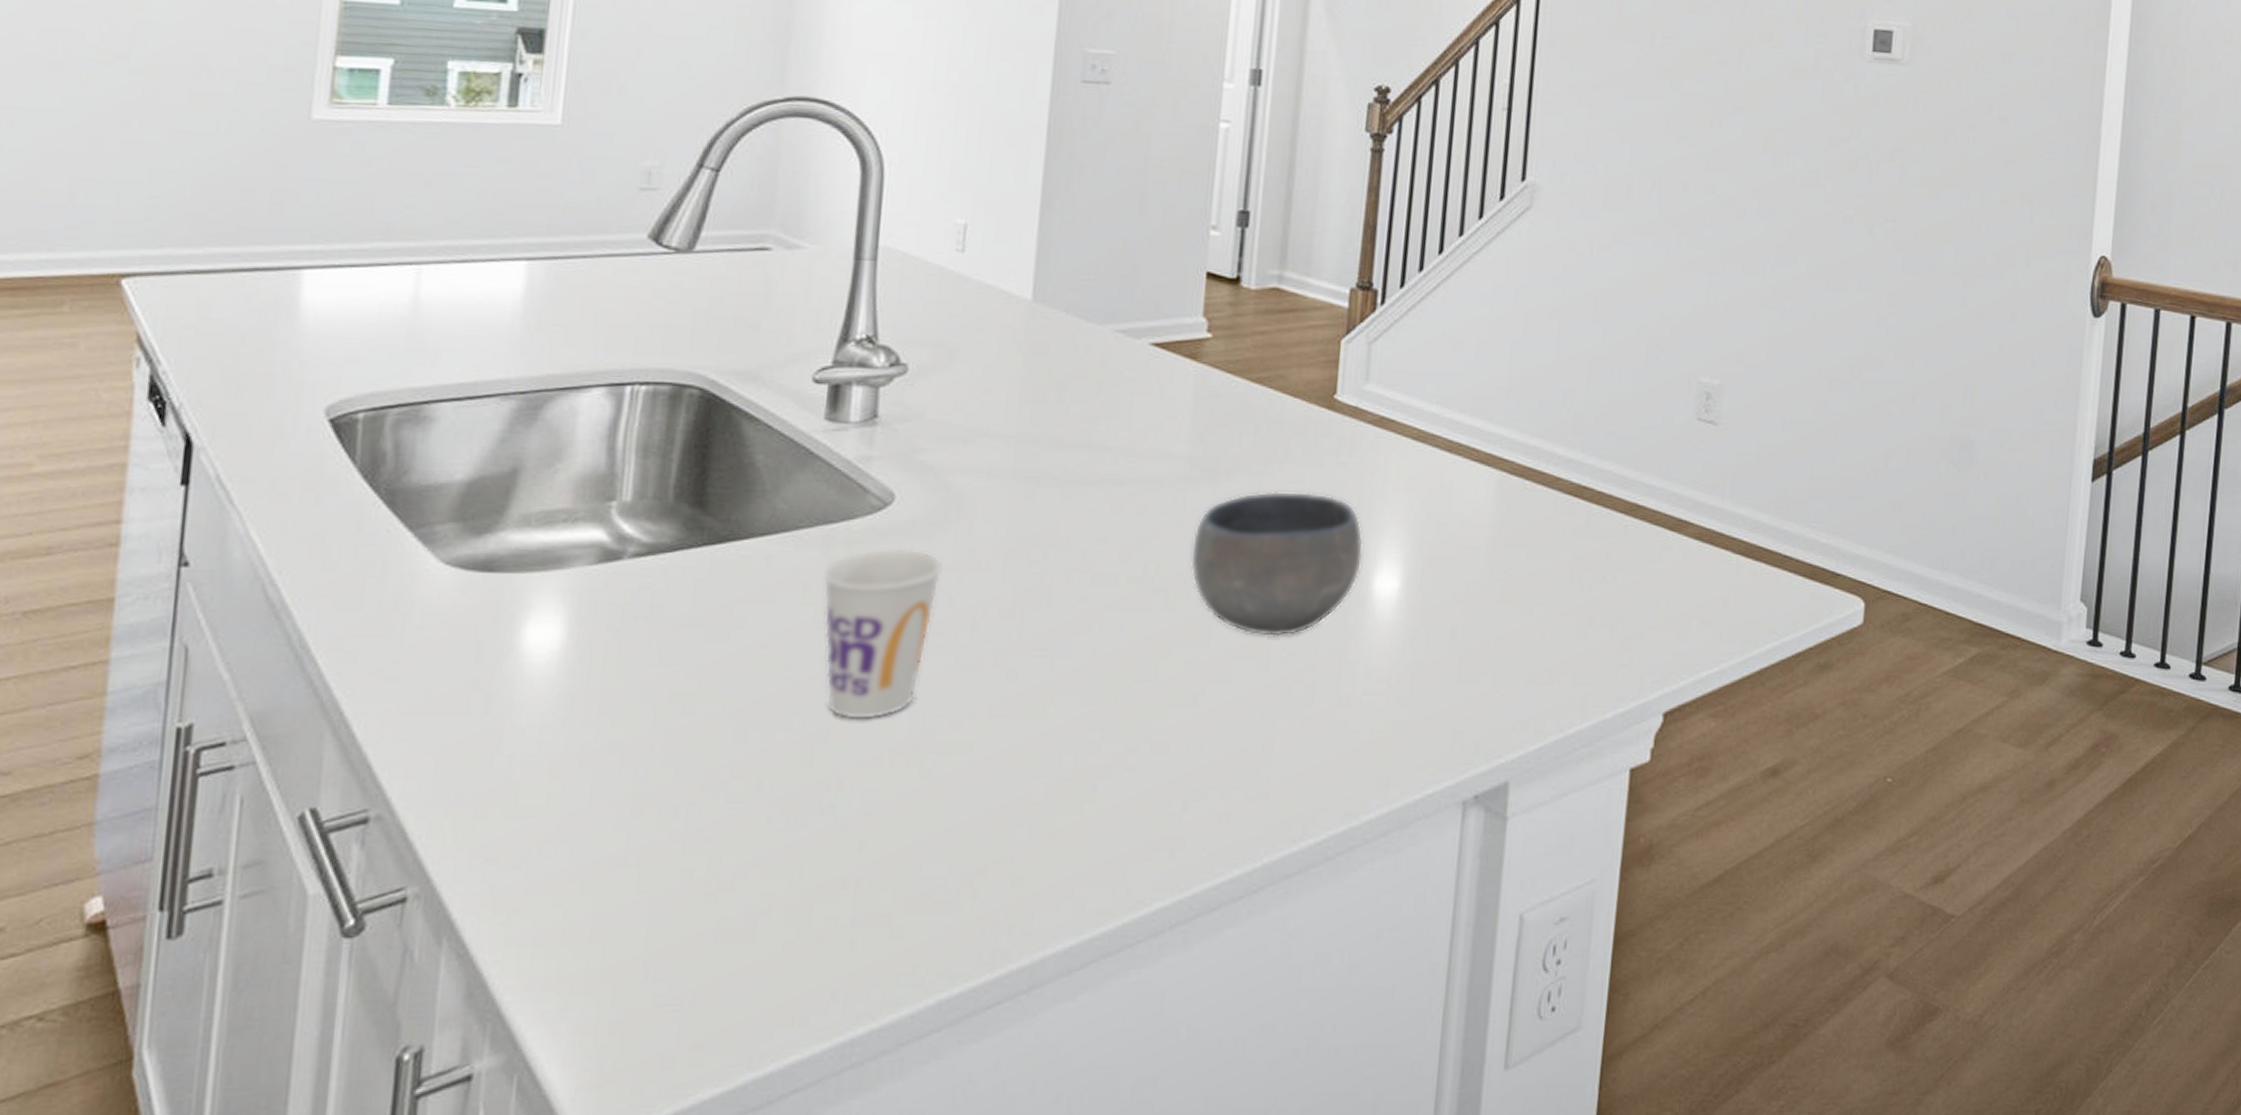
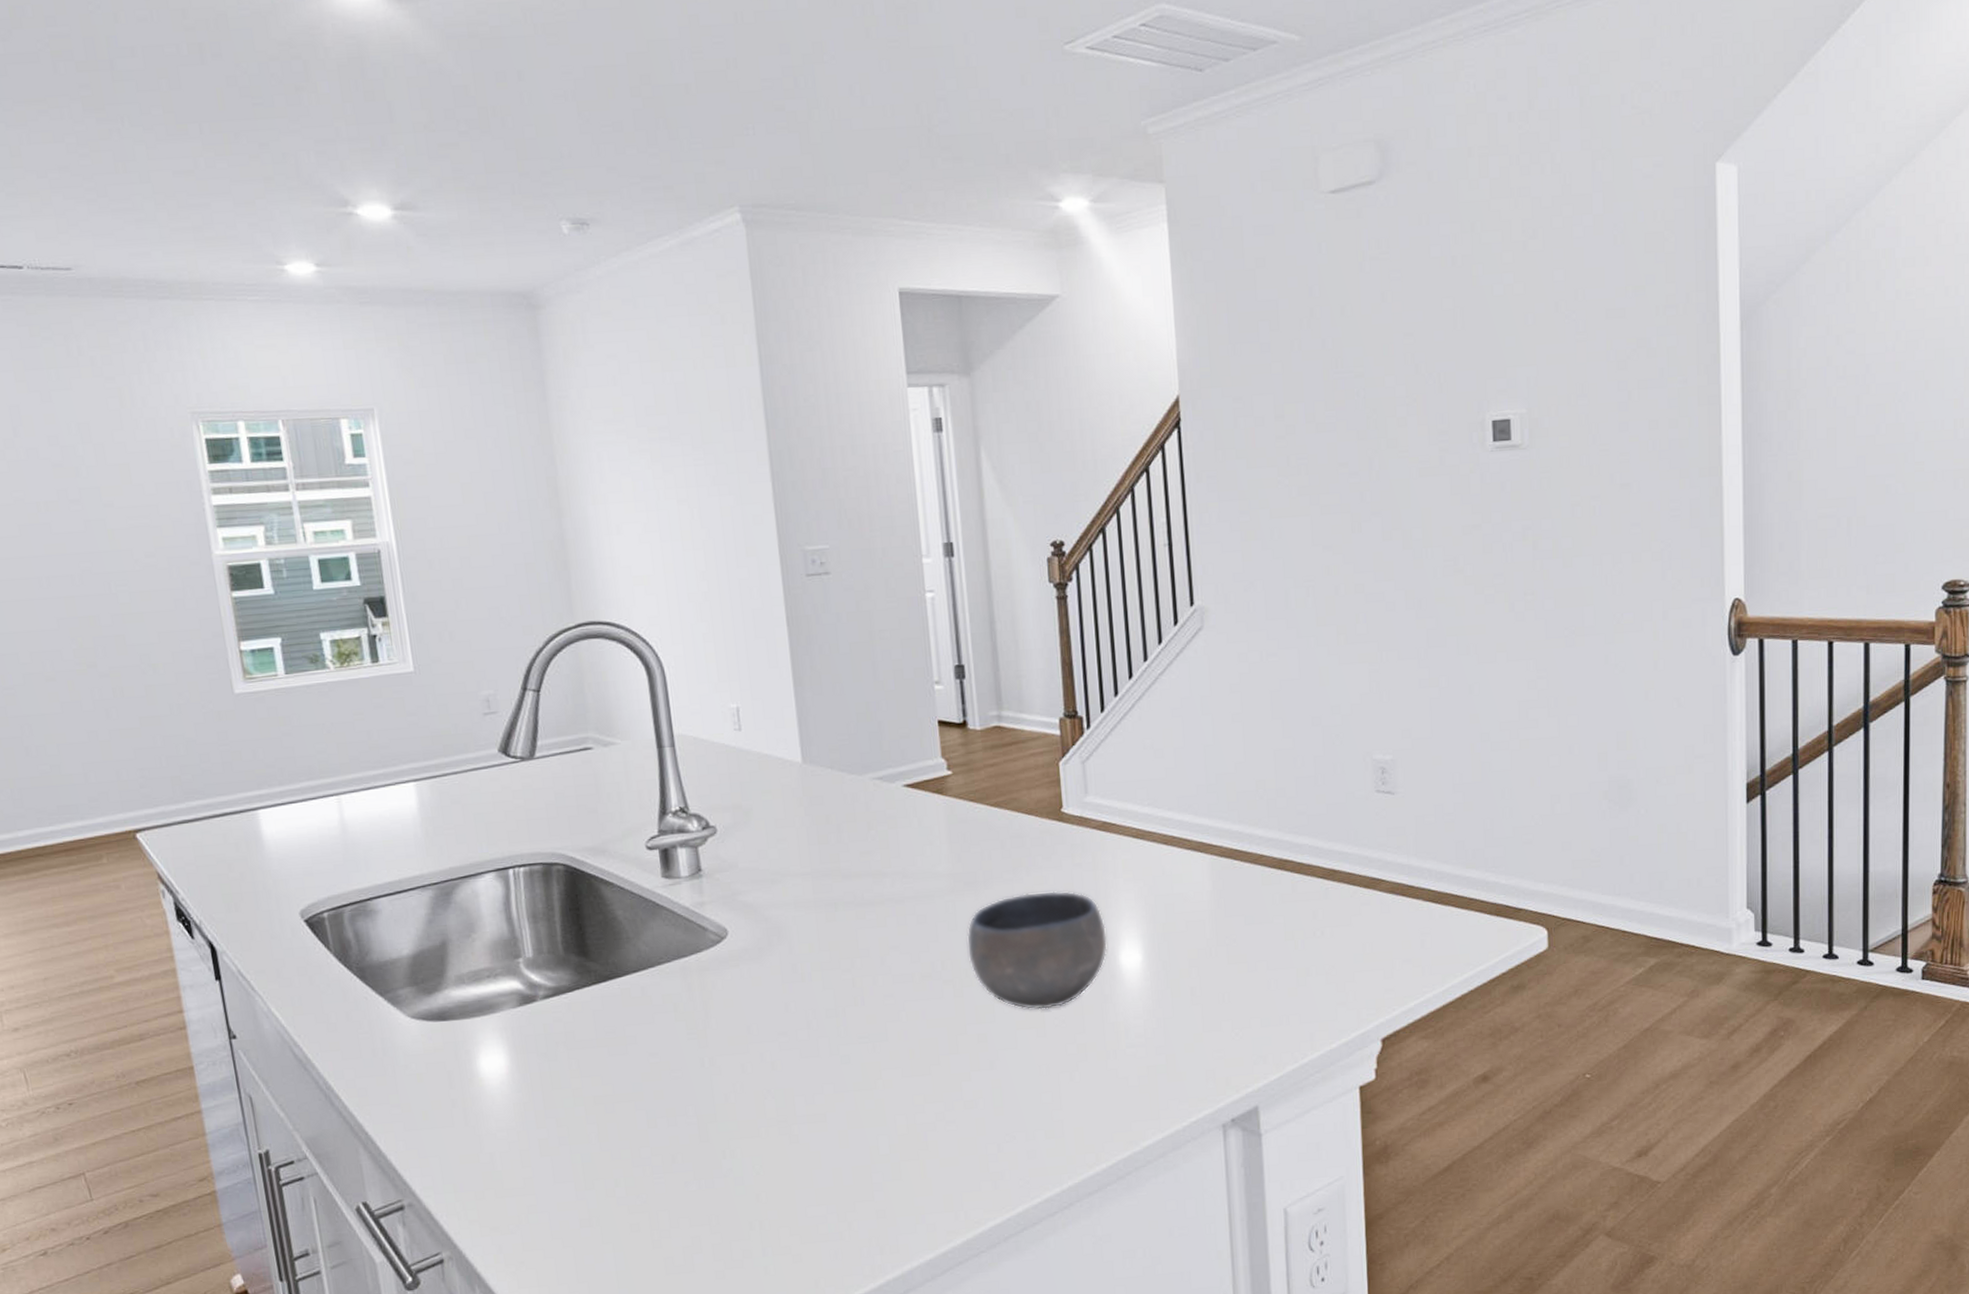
cup: present [821,548,945,720] -> none [684,970,777,1105]

